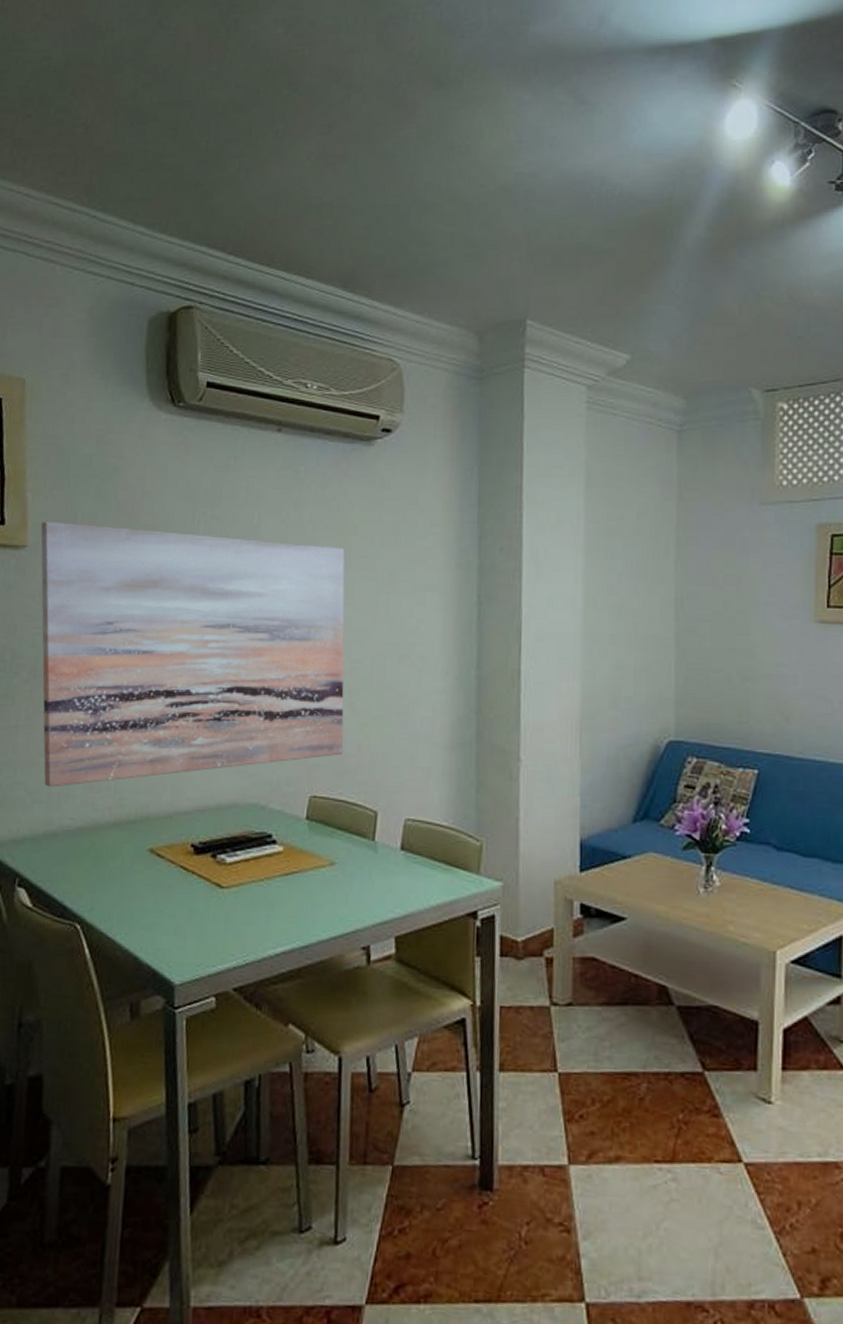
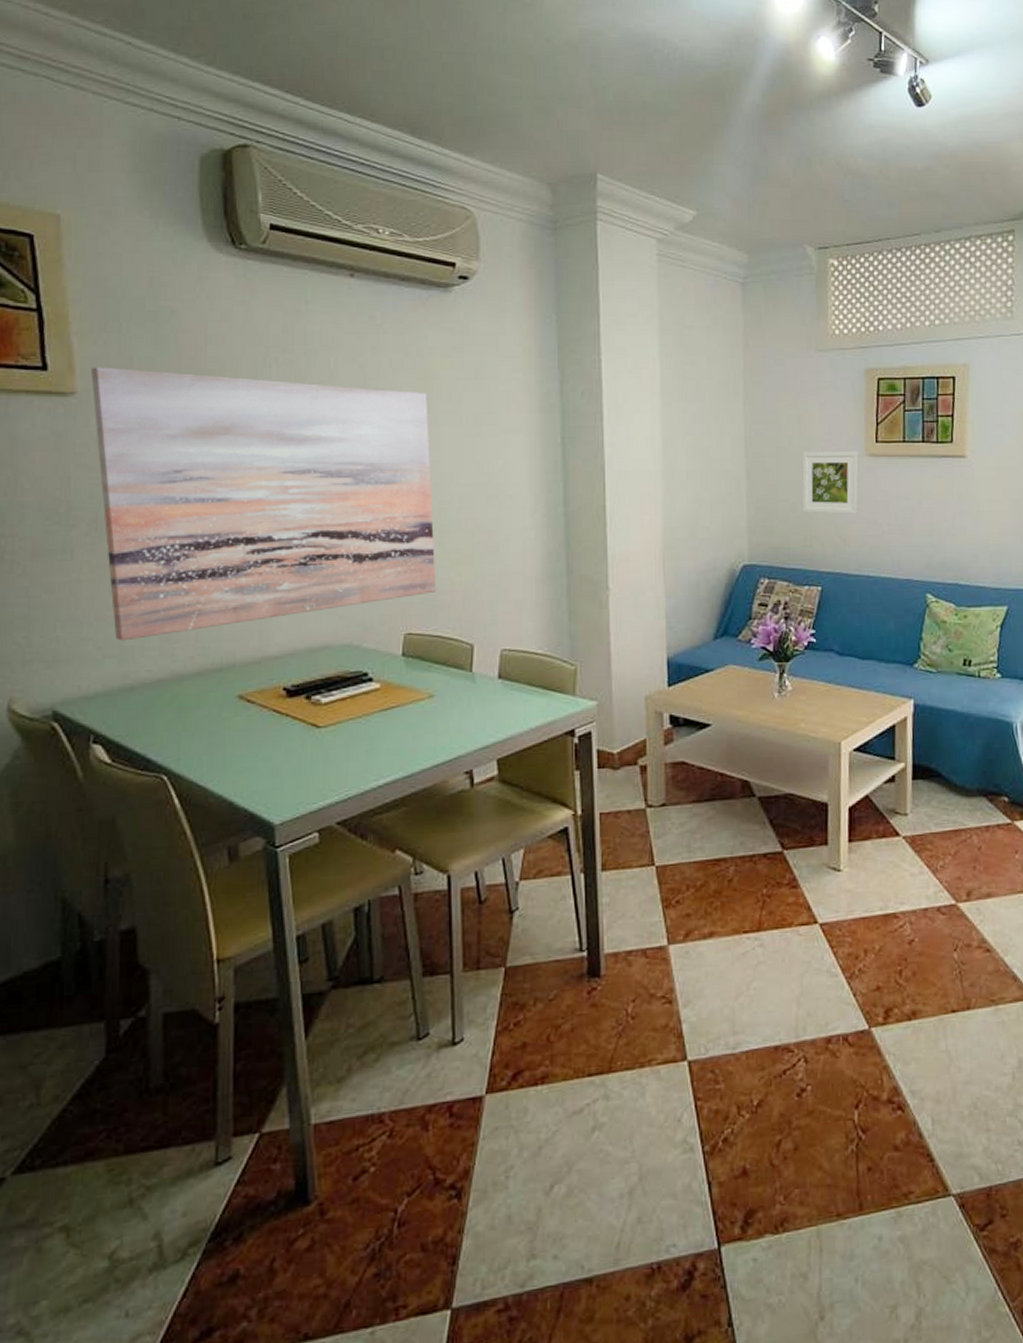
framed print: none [738,617,808,688] -> present [802,452,860,514]

